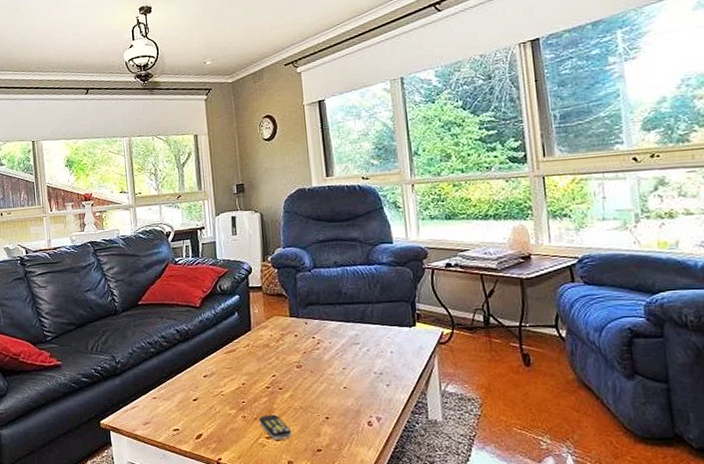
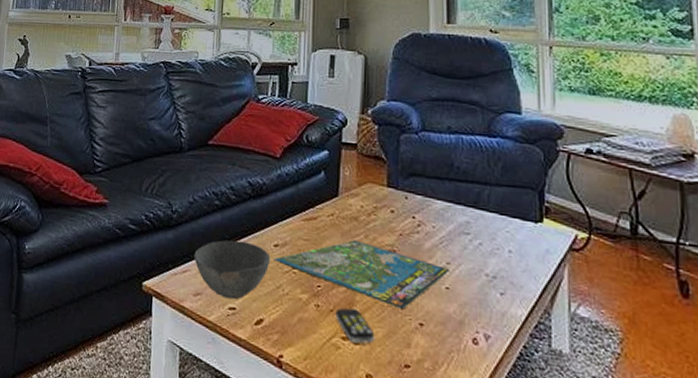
bowl: none [139,377,202,423] -> present [194,240,271,300]
board game: none [204,362,345,409] -> present [273,240,449,309]

